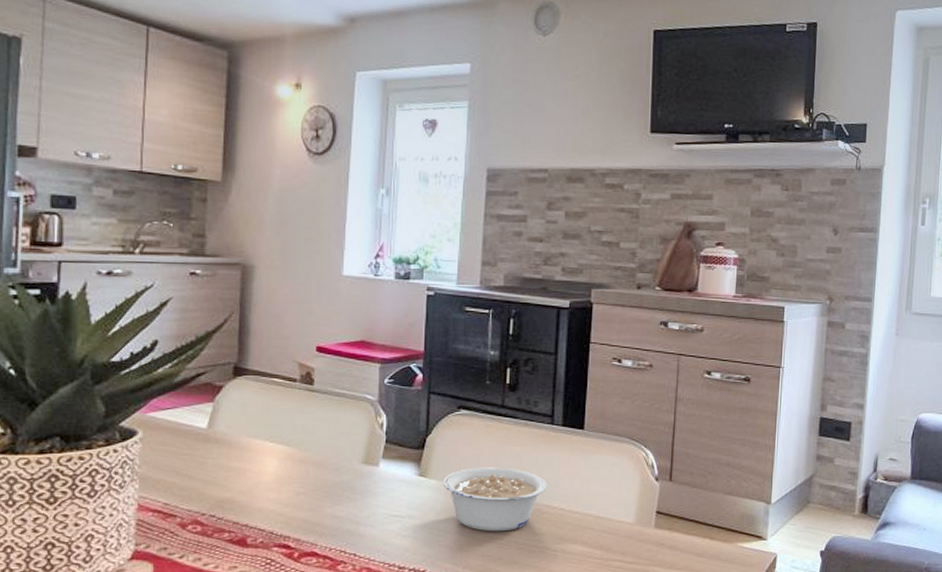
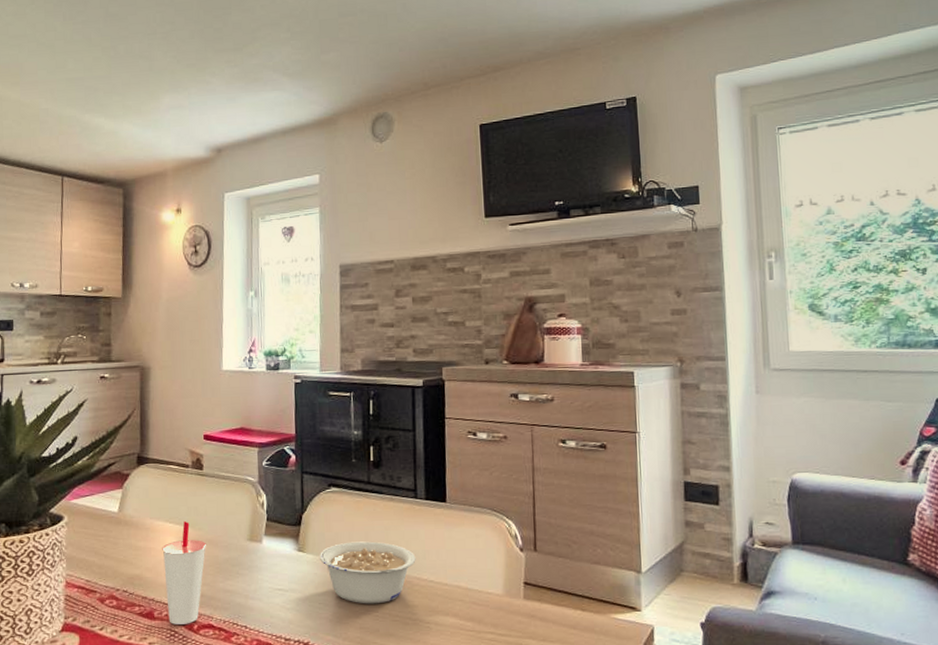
cup: none [260,441,314,552] -> present [162,521,207,625]

